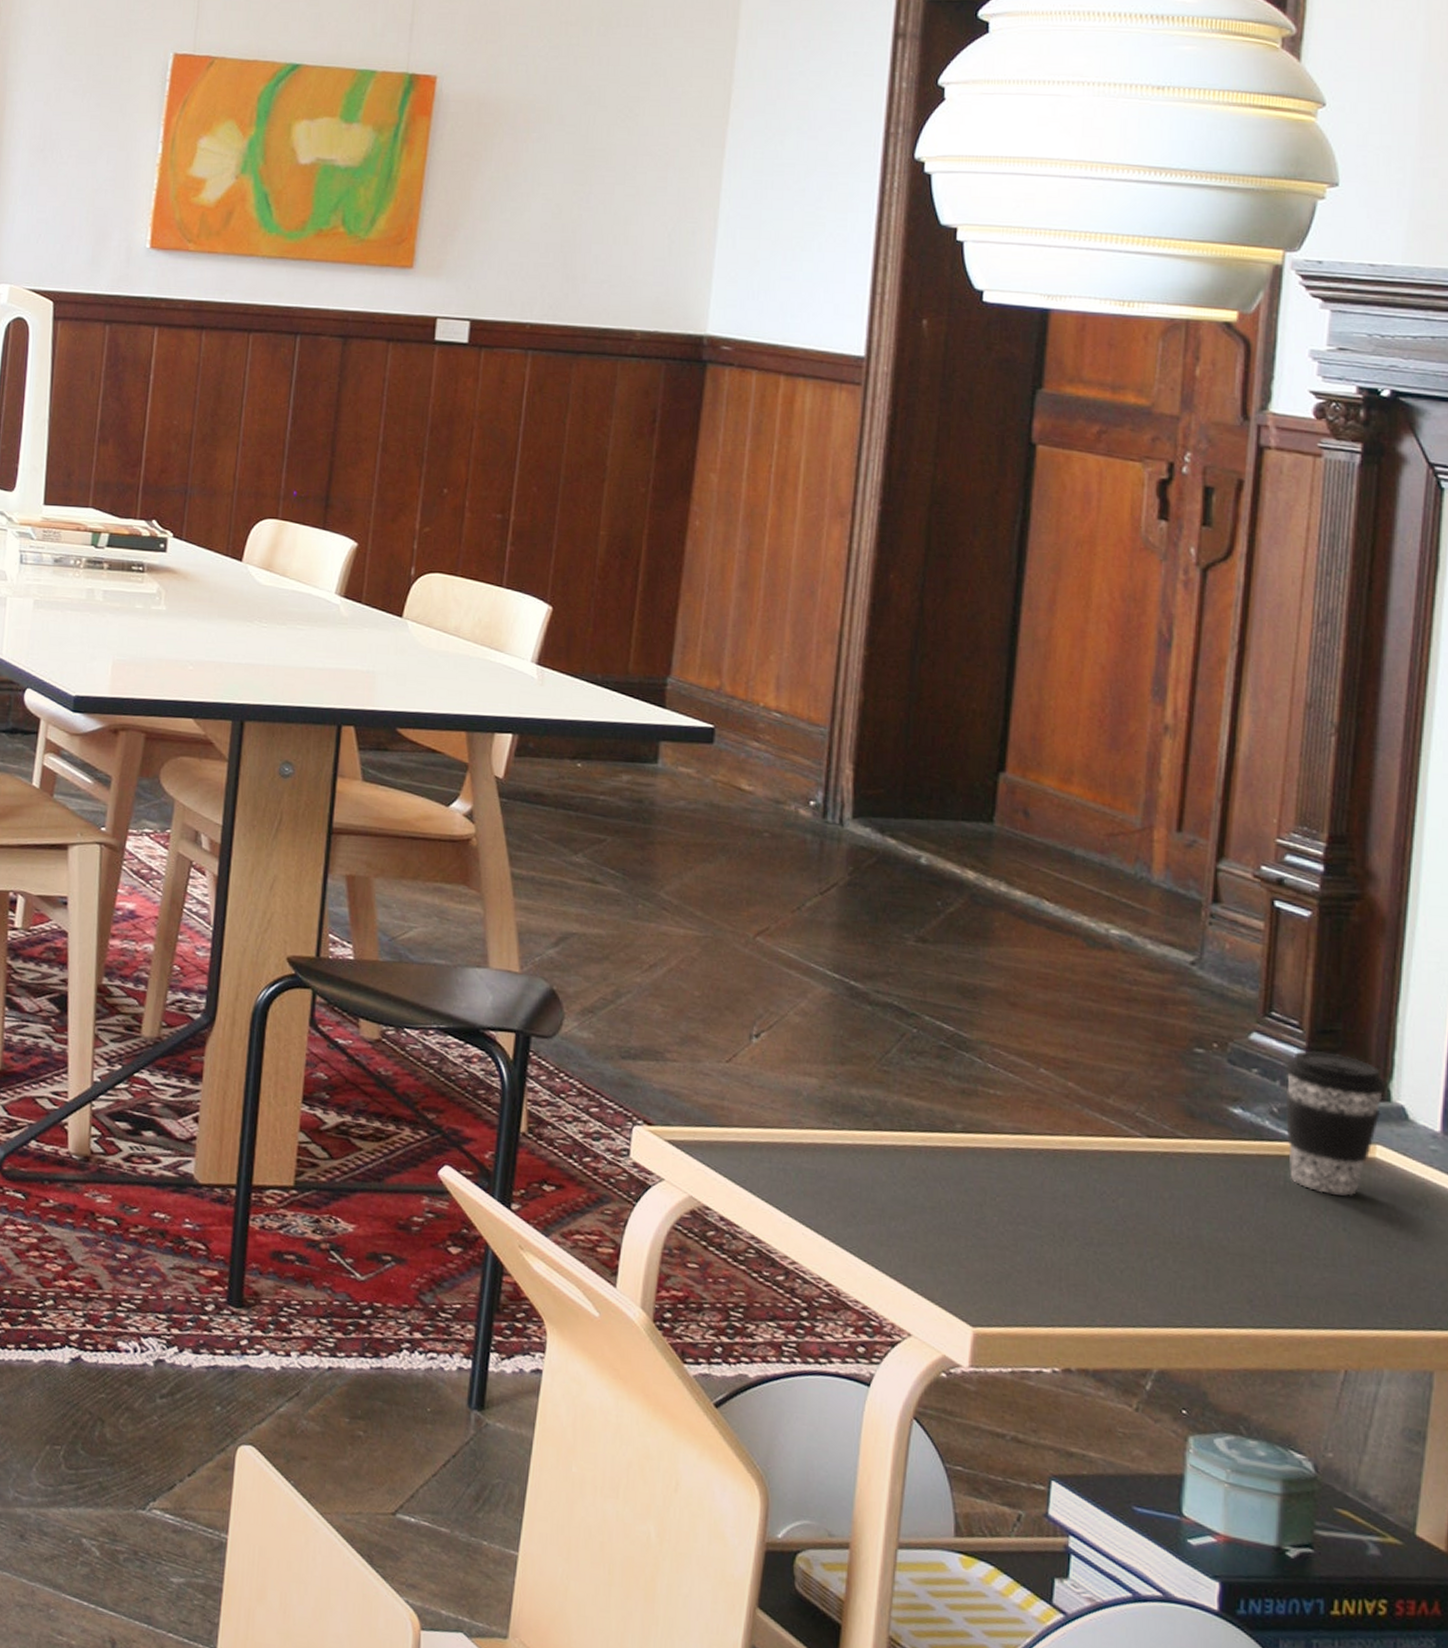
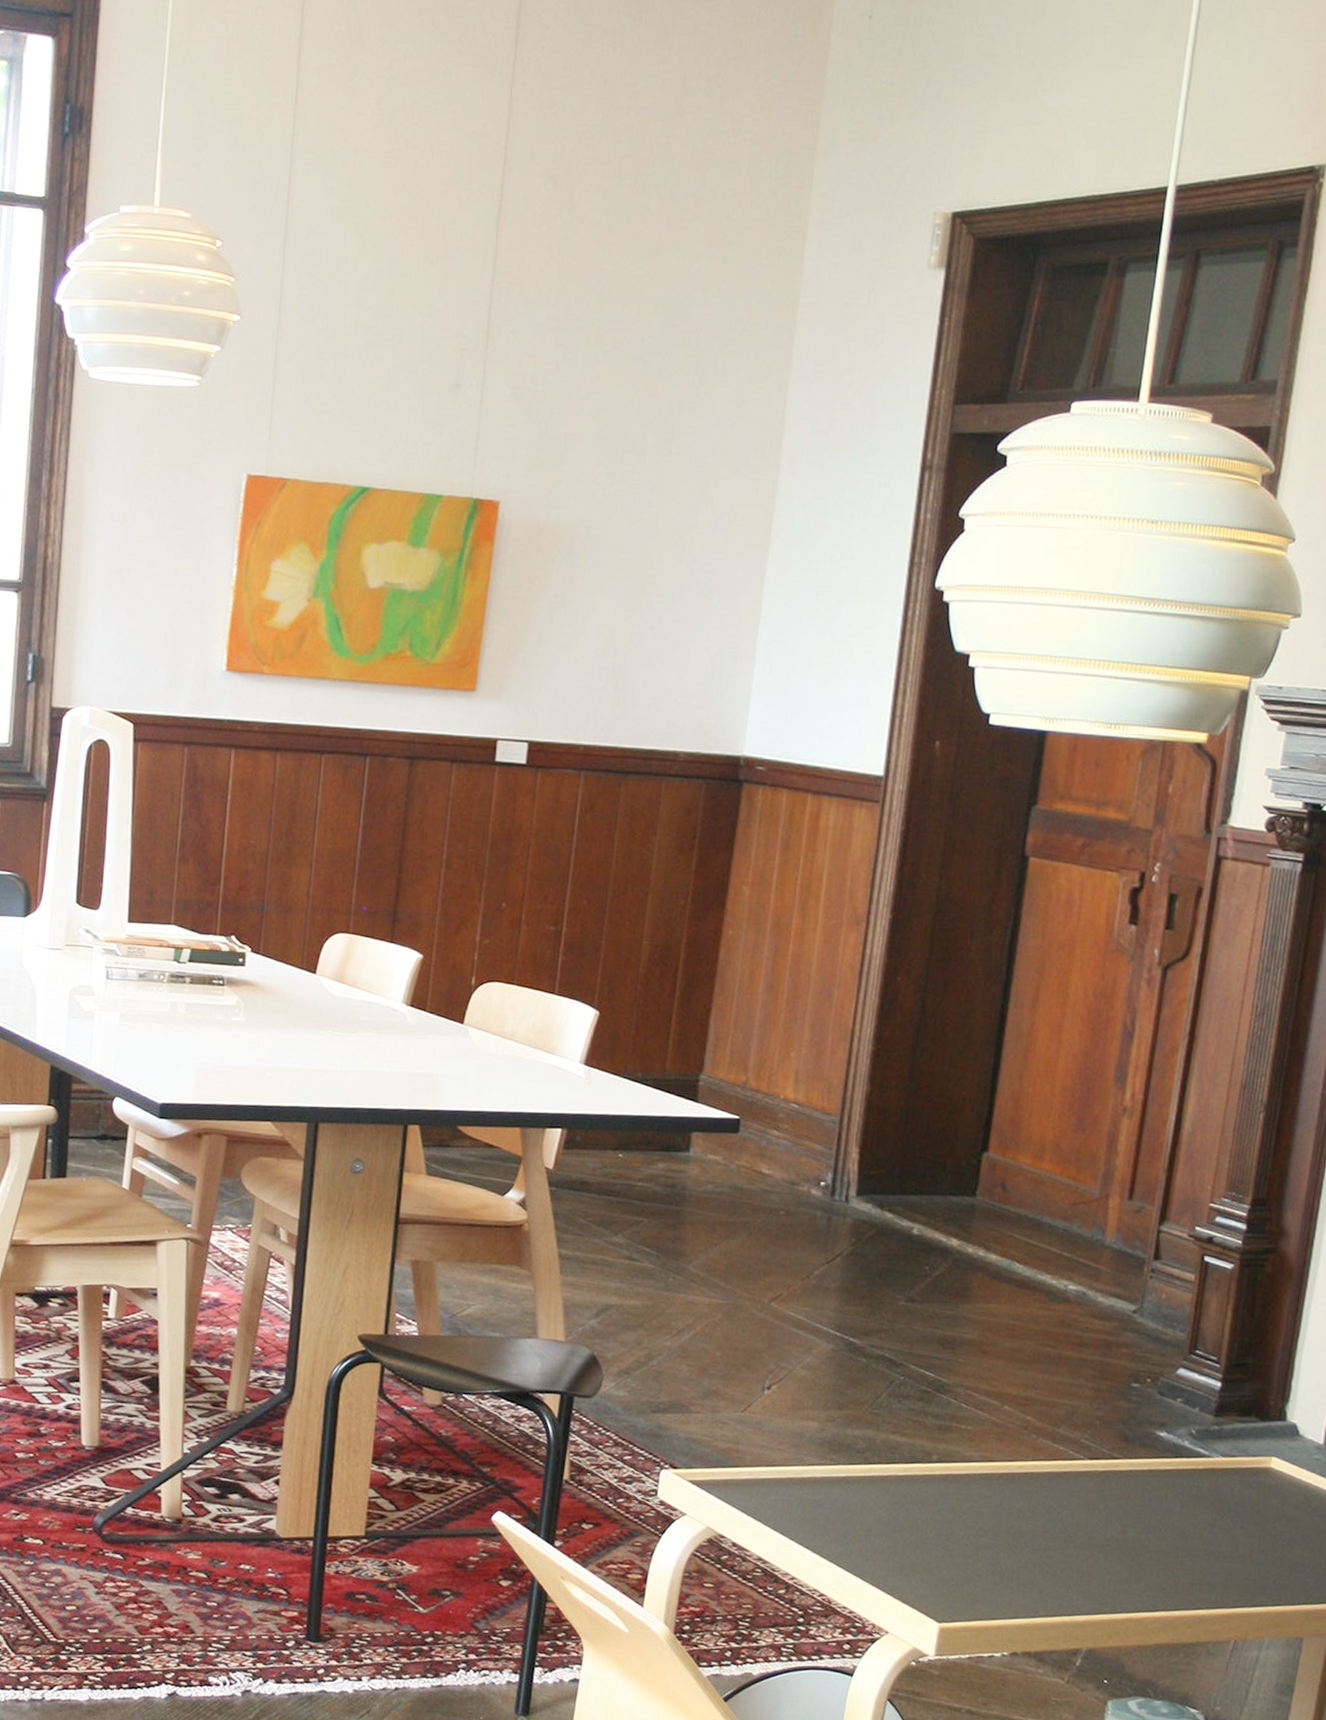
coffee cup: present [1285,1050,1386,1196] -> none [1200,1381,1283,1500]

